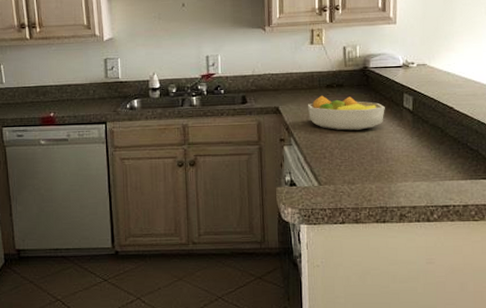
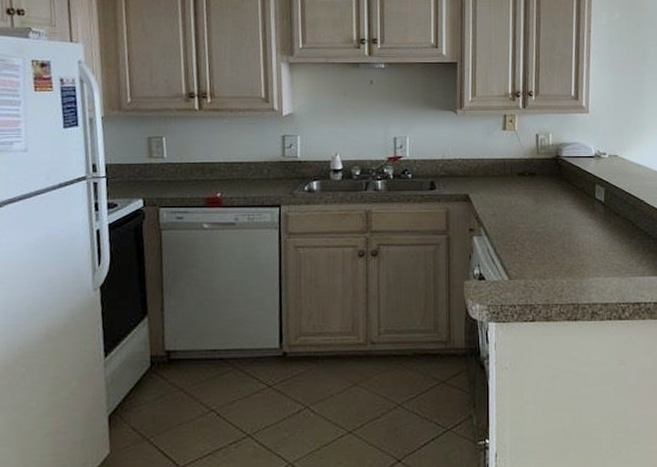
fruit bowl: present [307,95,385,131] -> none [498,183,577,222]

